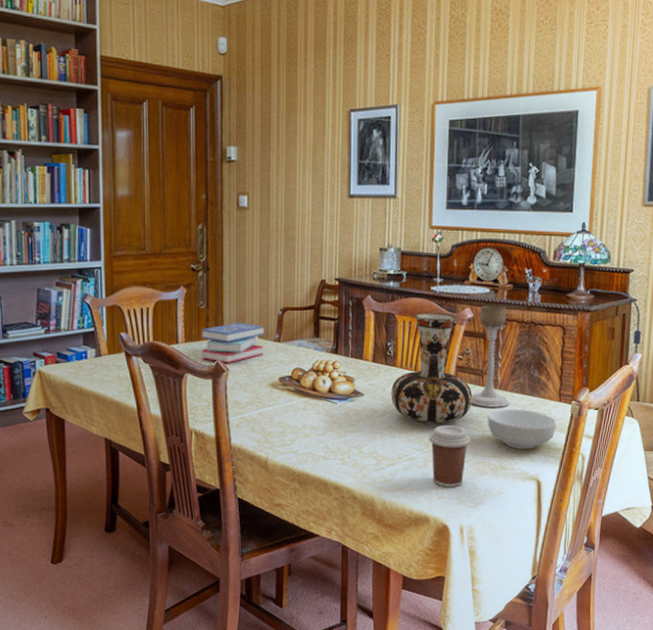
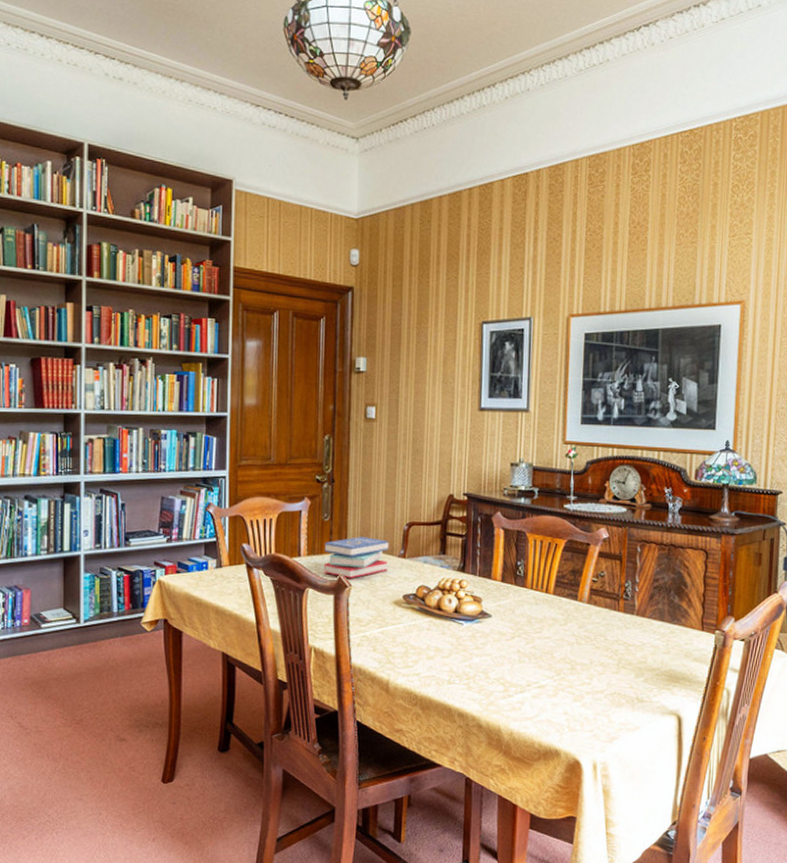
vase: present [391,313,473,425] -> none [520,532,608,651]
coffee cup: present [429,426,471,487] -> none [560,652,606,719]
candle holder: present [470,305,510,408] -> none [605,525,648,635]
cereal bowl: present [487,409,556,449] -> none [623,636,699,681]

